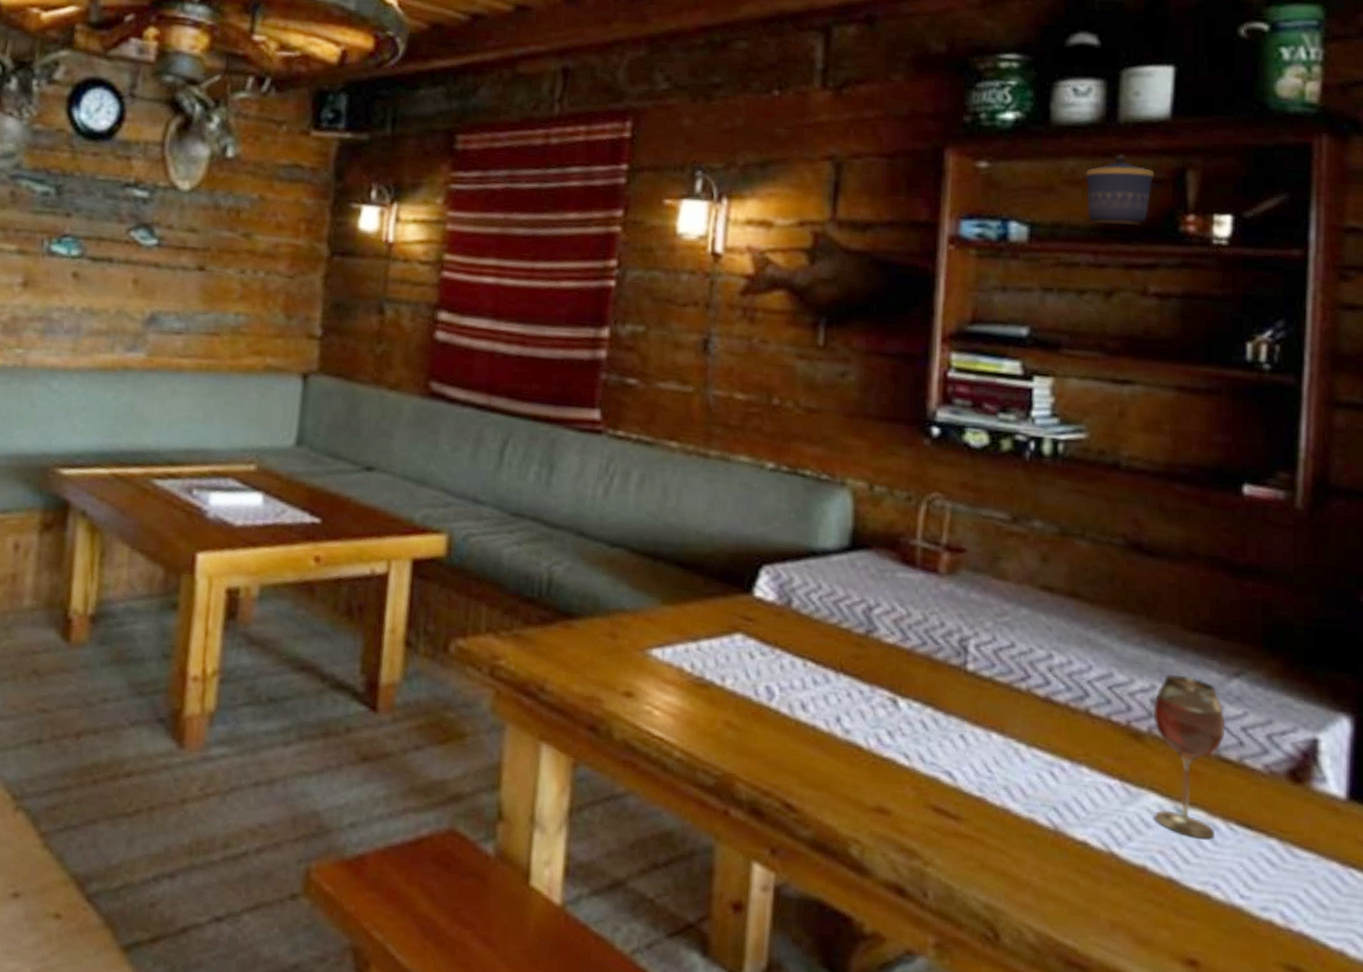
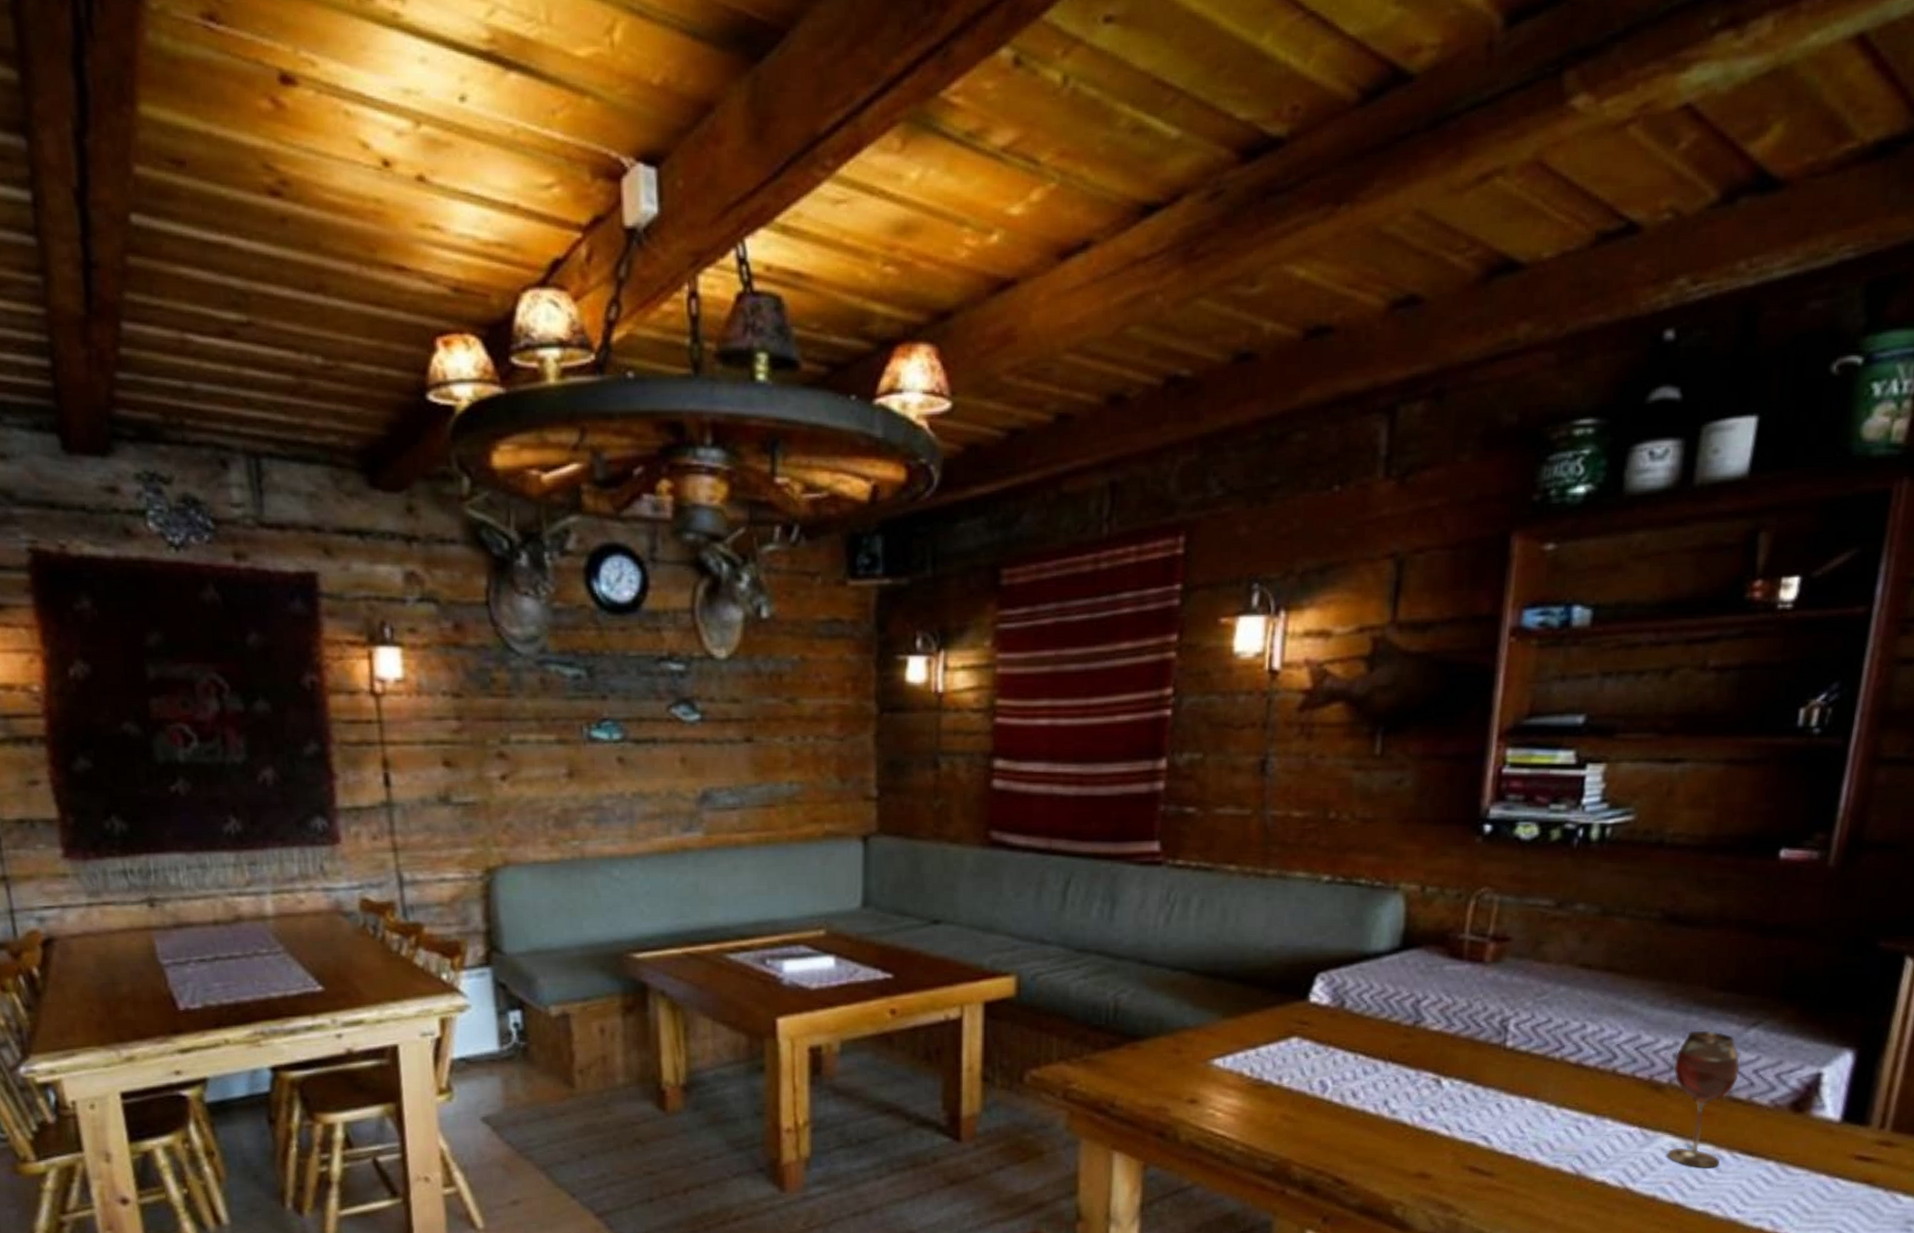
decorative jar: present [1085,155,1155,228] -> none [1653,522,1726,602]

